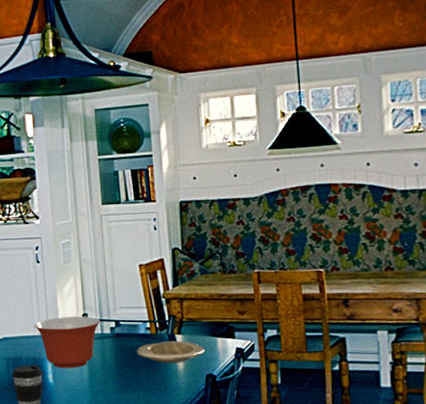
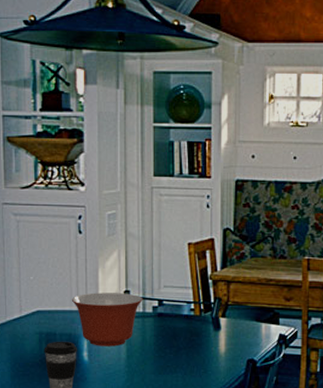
plate: present [136,340,206,364] -> none [178,323,249,347]

